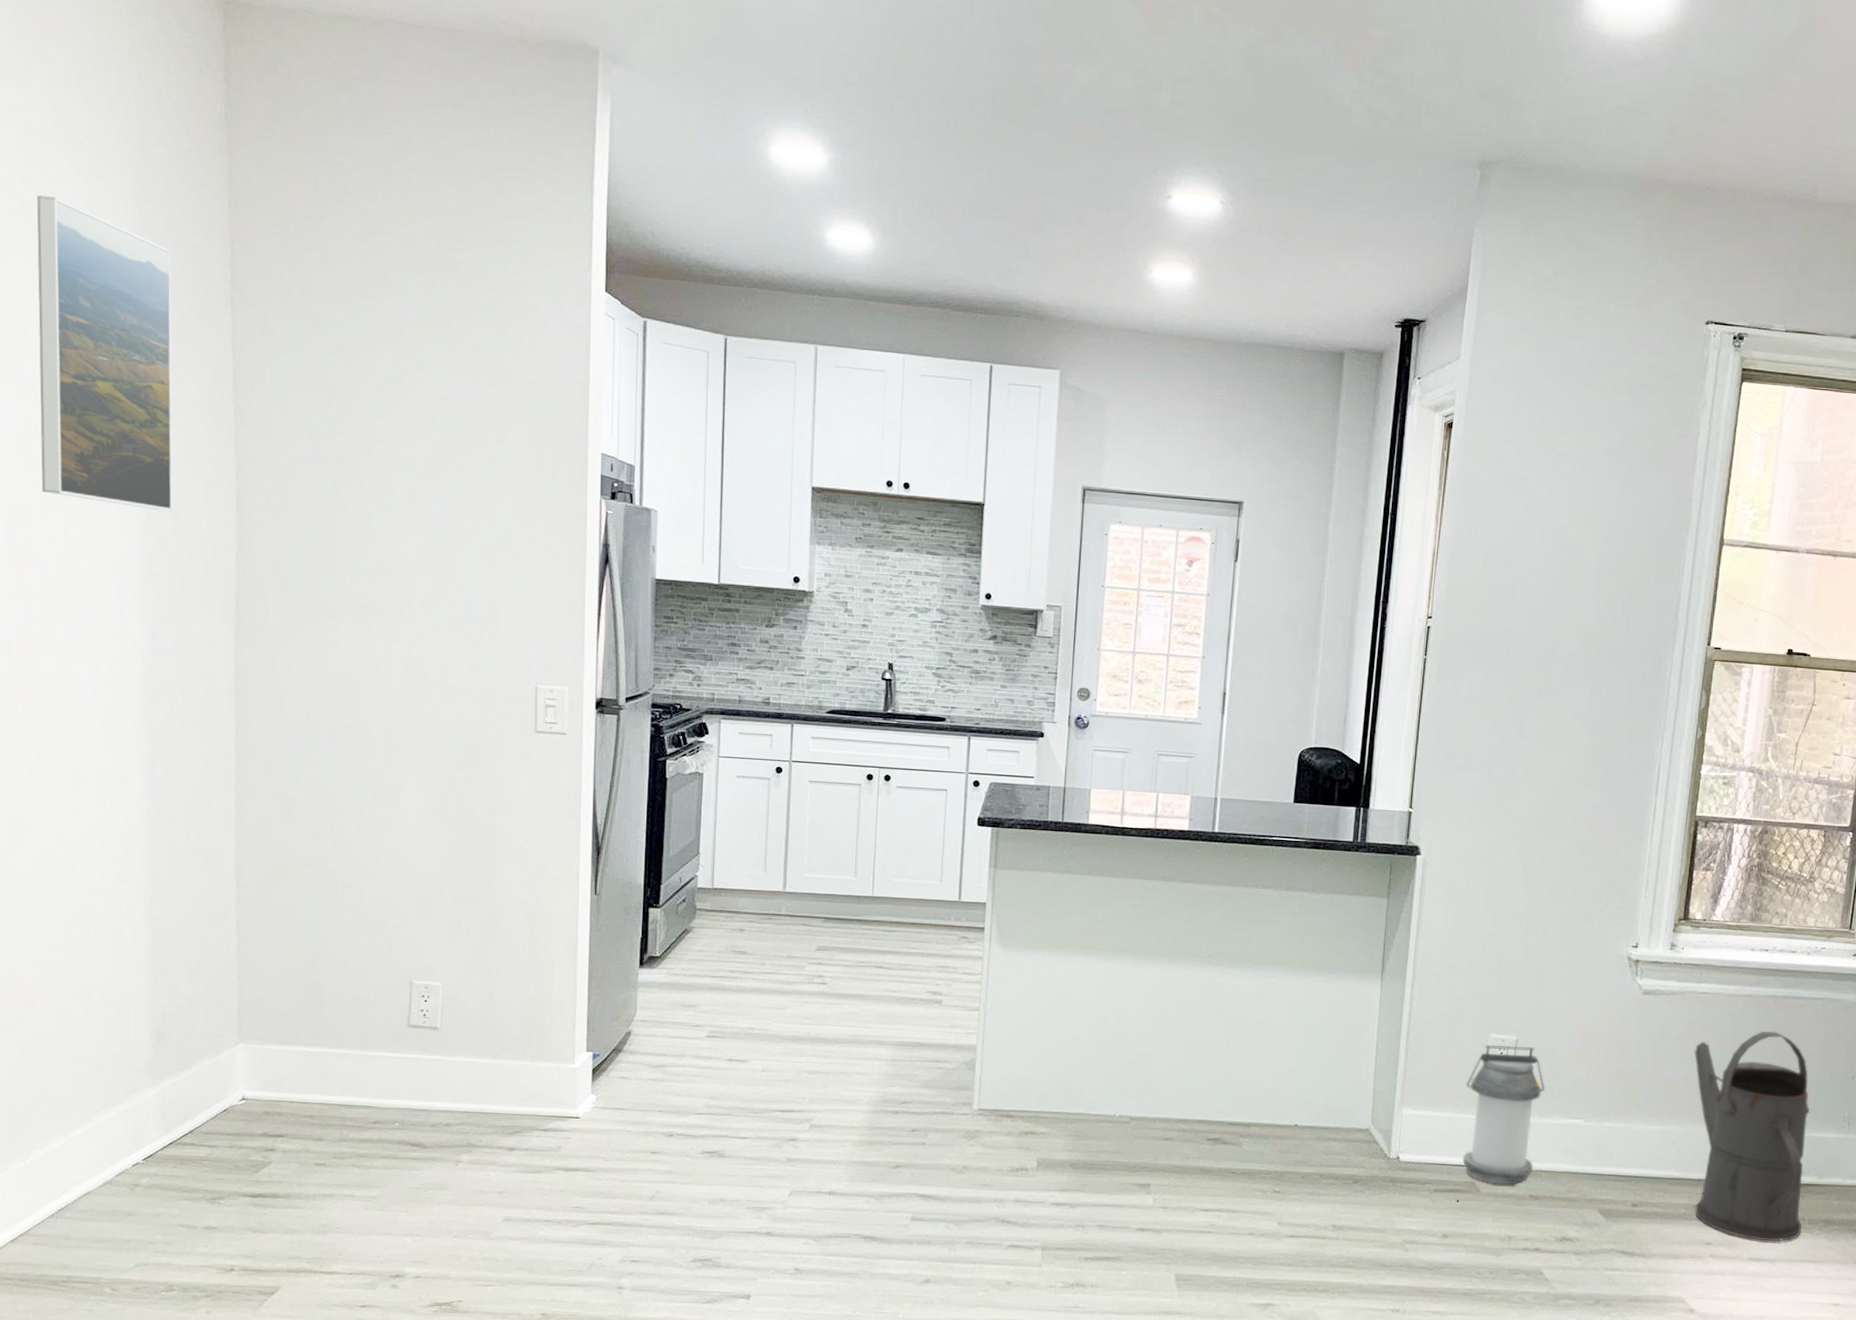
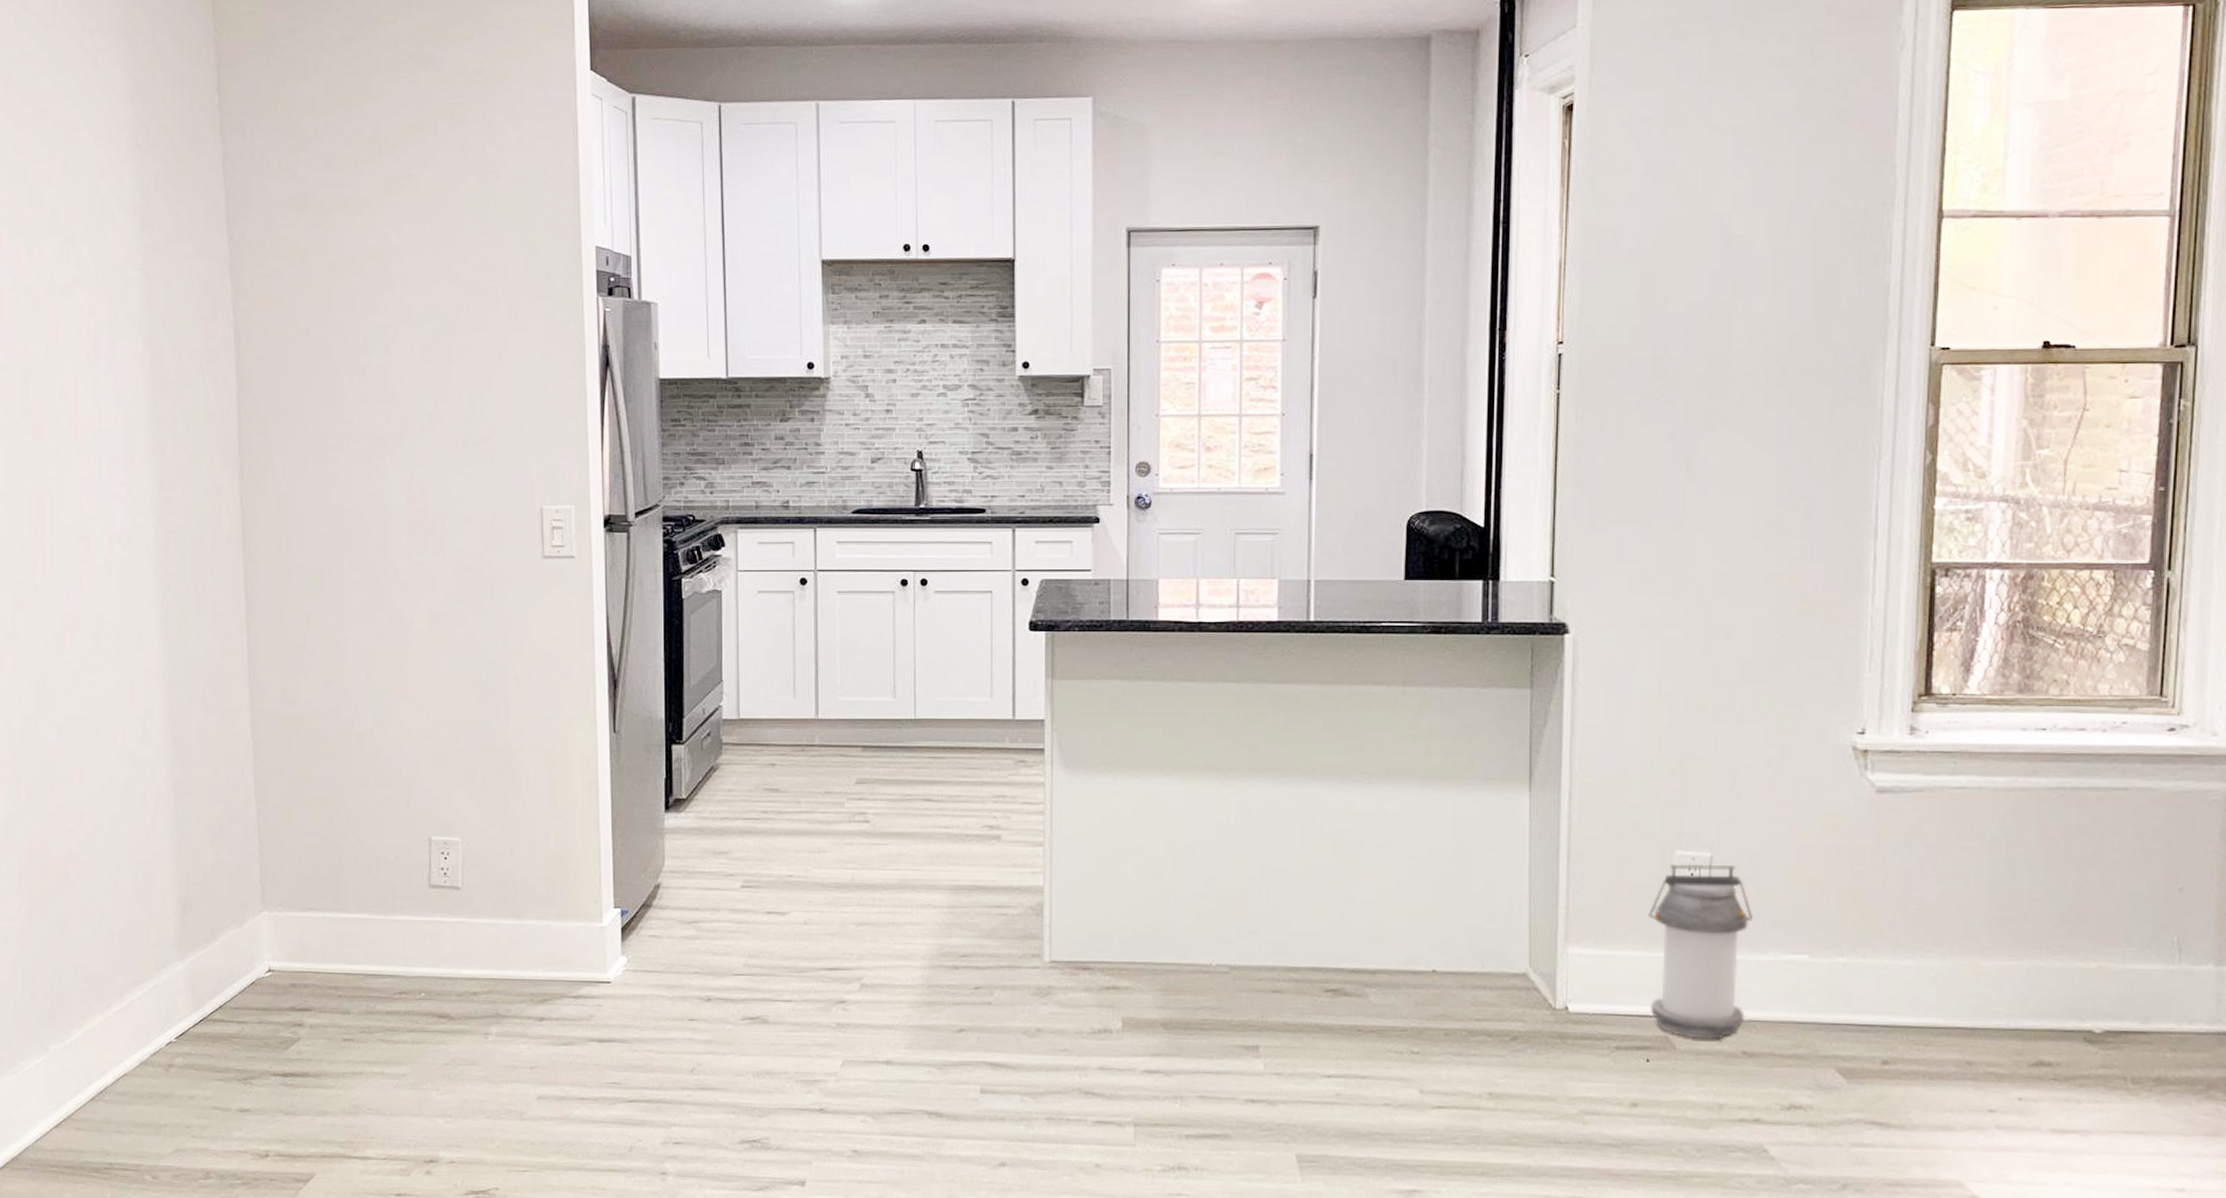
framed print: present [36,195,173,512] -> none [35,42,174,353]
watering can: present [1694,1030,1810,1242] -> none [1953,833,2123,1108]

